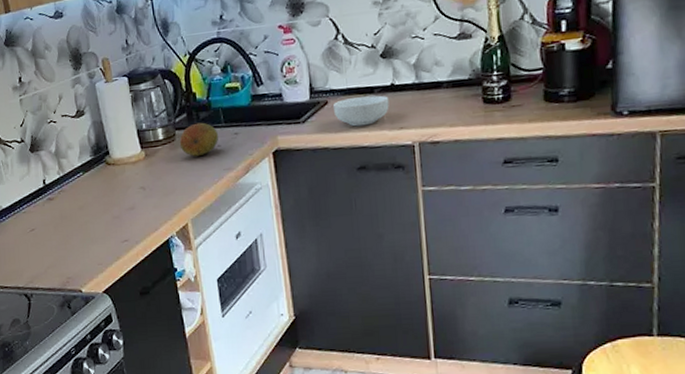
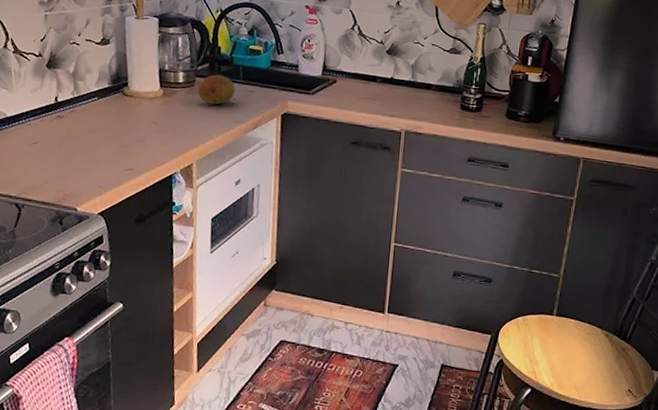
cereal bowl: present [332,95,389,127] -> none [340,81,387,108]

